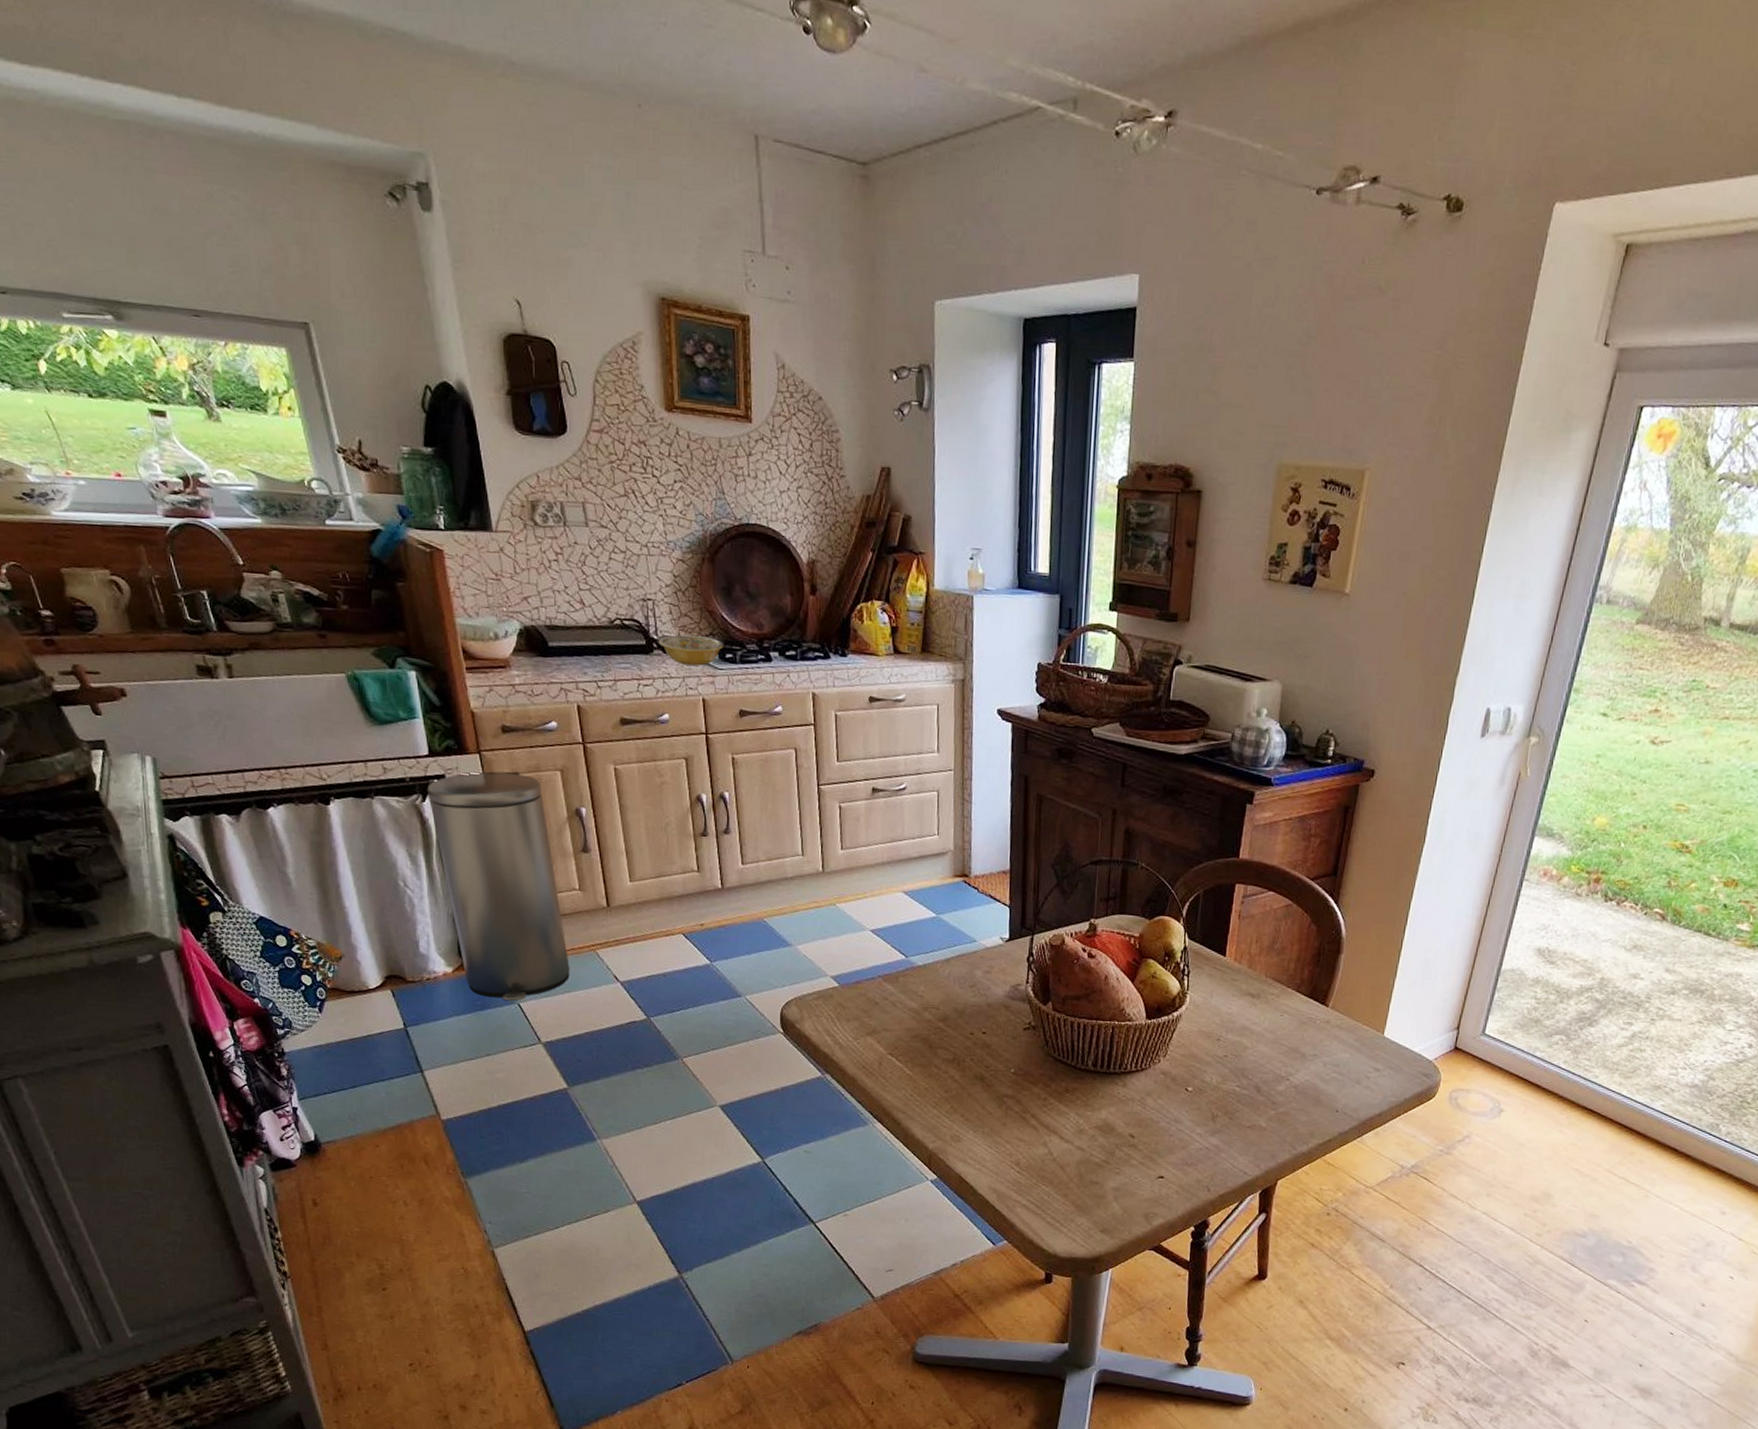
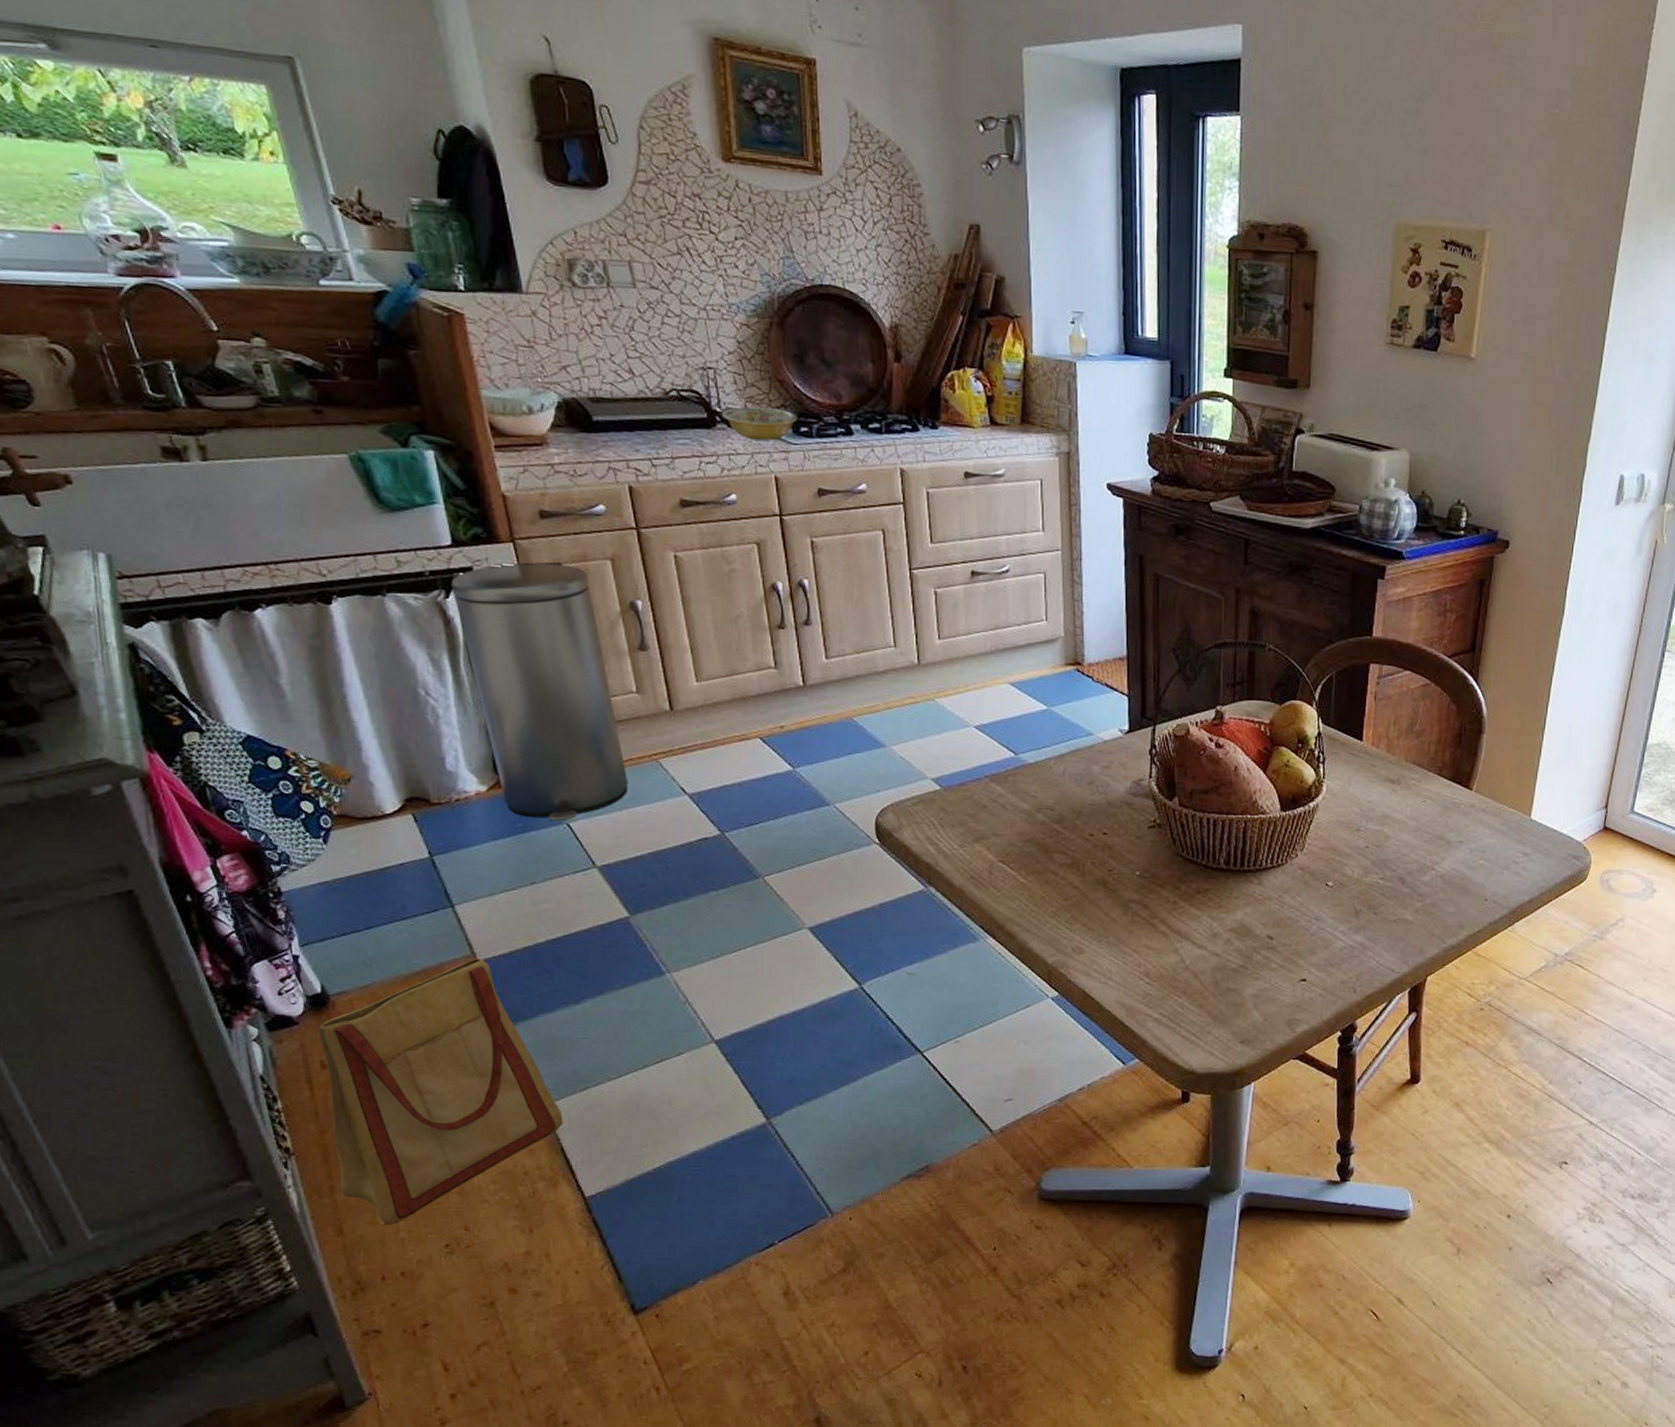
shopping bag: none [311,1117,508,1344] -> present [318,957,564,1226]

